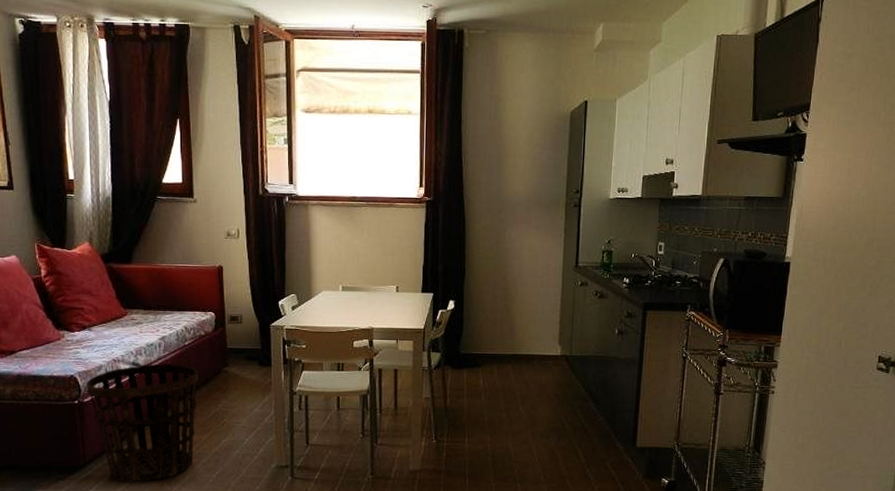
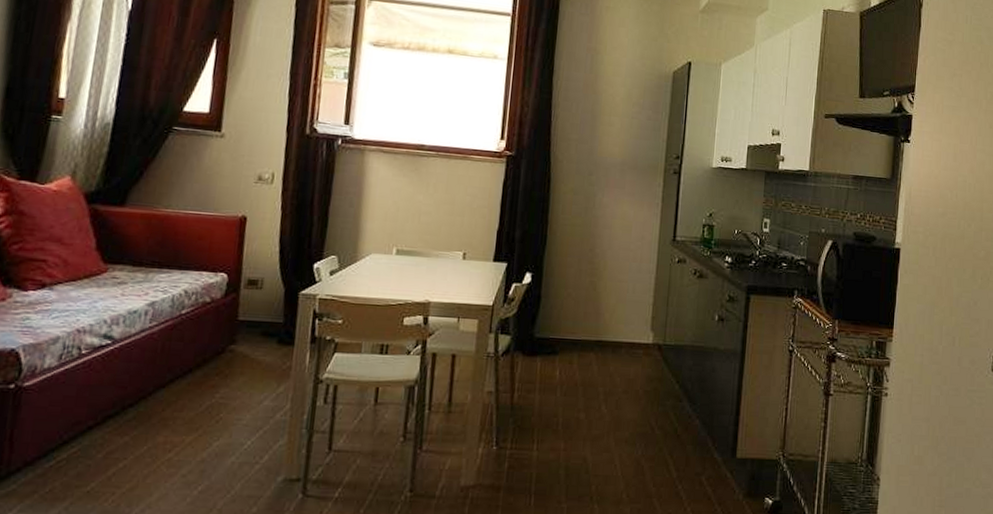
basket: present [86,364,199,482] -> none [30,337,194,500]

